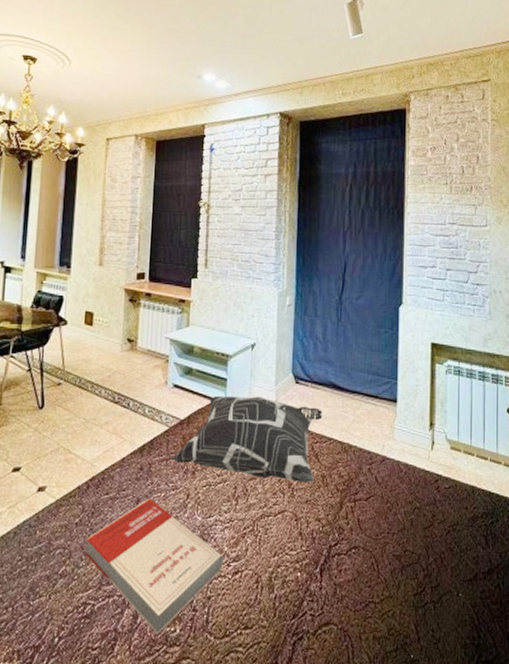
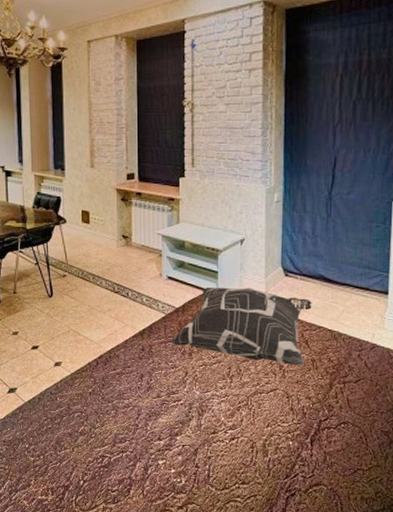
book: present [85,498,224,634] -> none [99,374,221,483]

